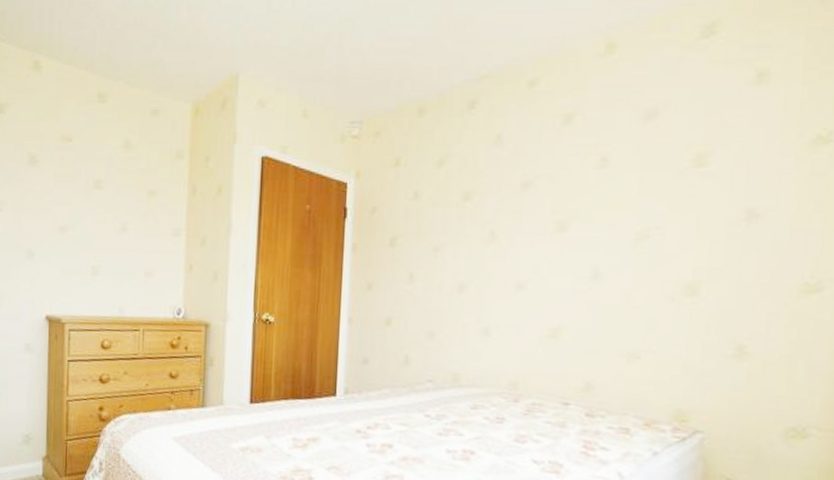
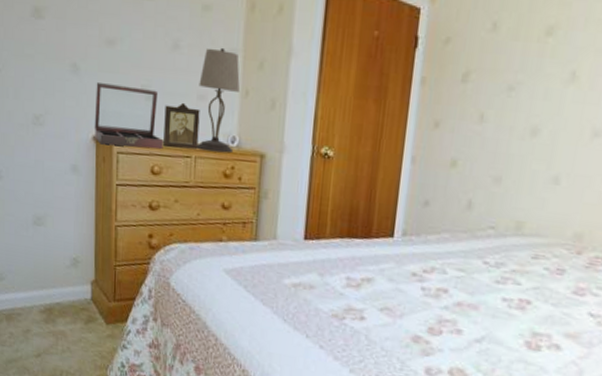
jewelry box: none [47,265,113,325] -> present [94,81,164,150]
photo frame: none [113,279,147,323] -> present [163,102,200,150]
table lamp: none [144,227,185,325] -> present [197,47,241,154]

